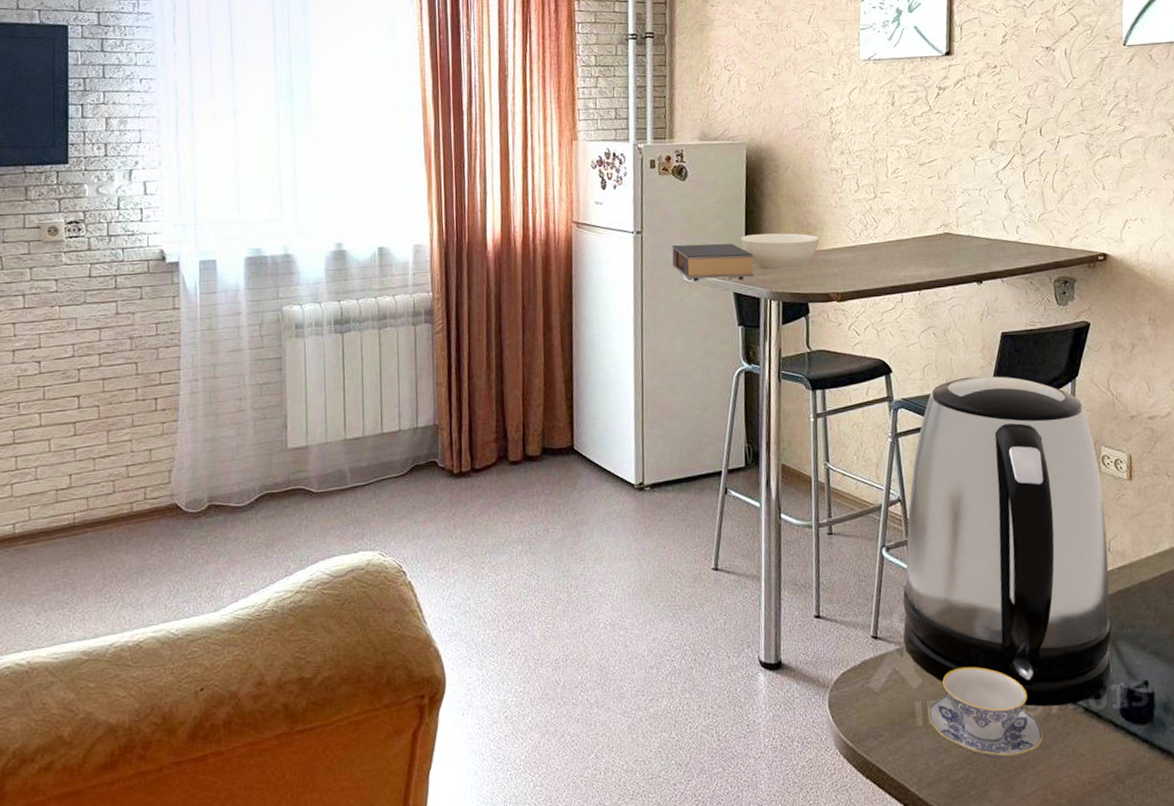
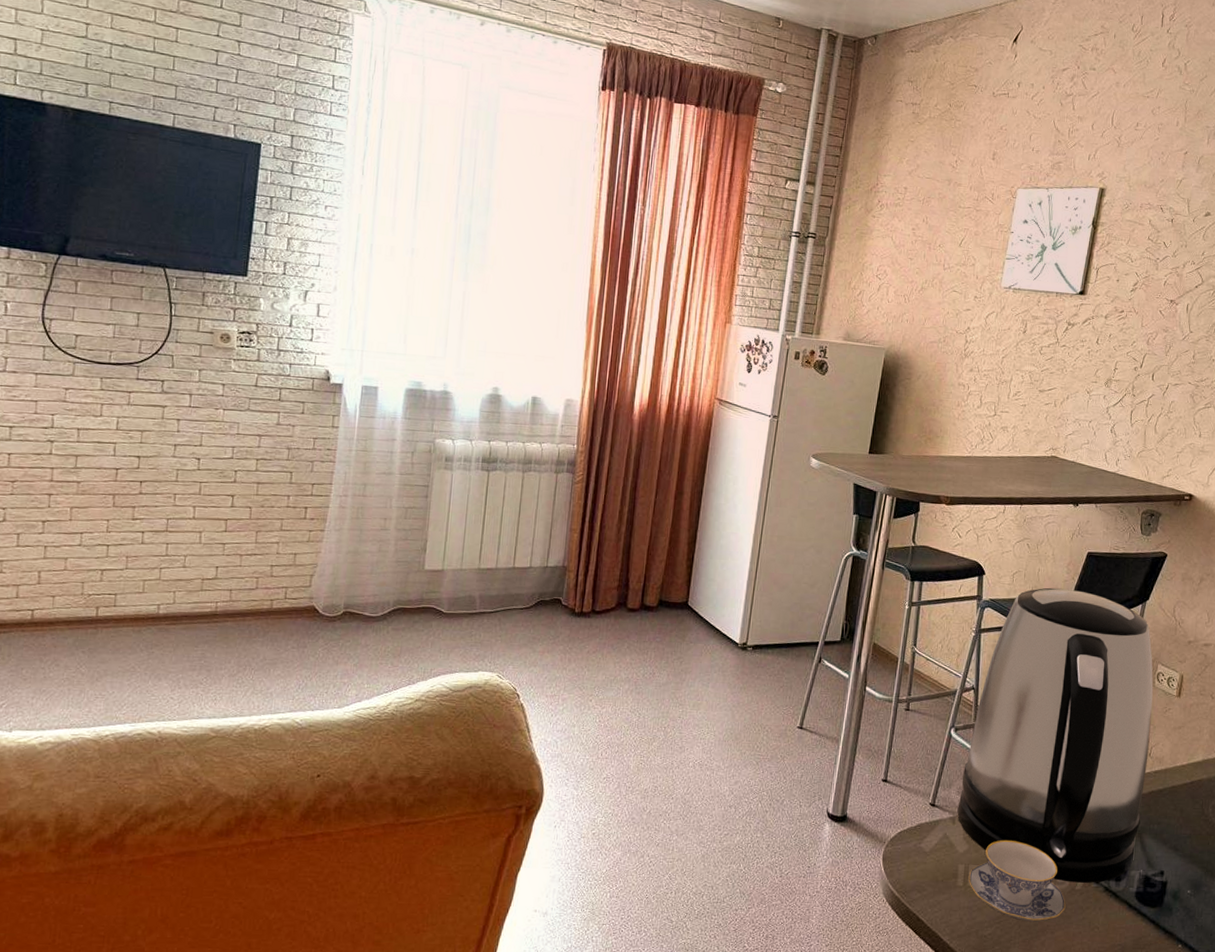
book: present [672,243,754,281] -> none [801,432,877,473]
bowl: present [740,233,820,270] -> none [867,433,939,470]

